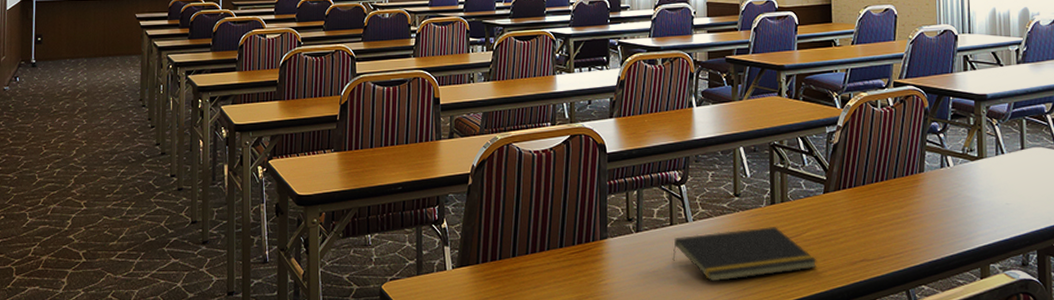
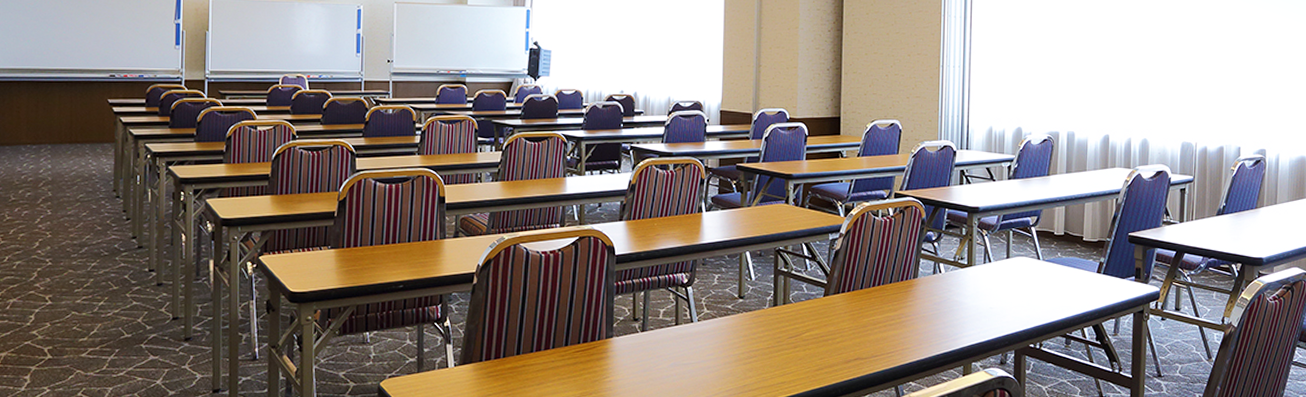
notepad: present [672,227,817,282] -> none [676,327,814,379]

